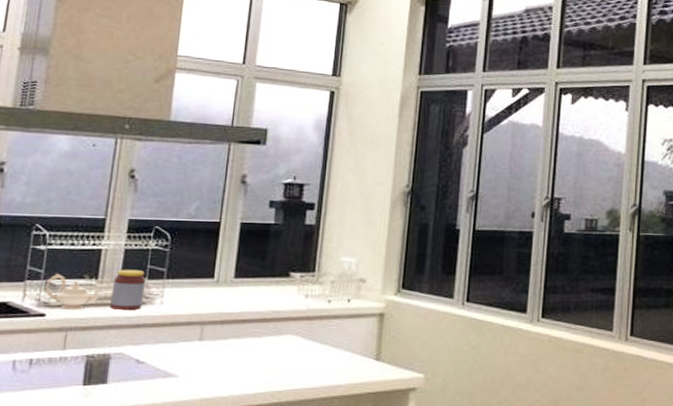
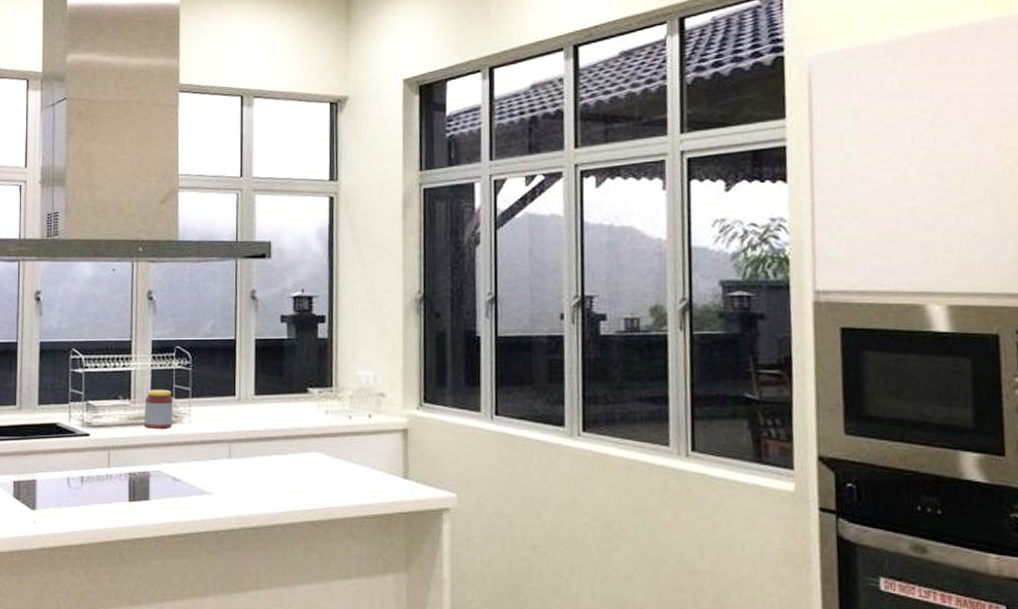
teapot: present [45,273,105,310] -> none [87,394,138,429]

